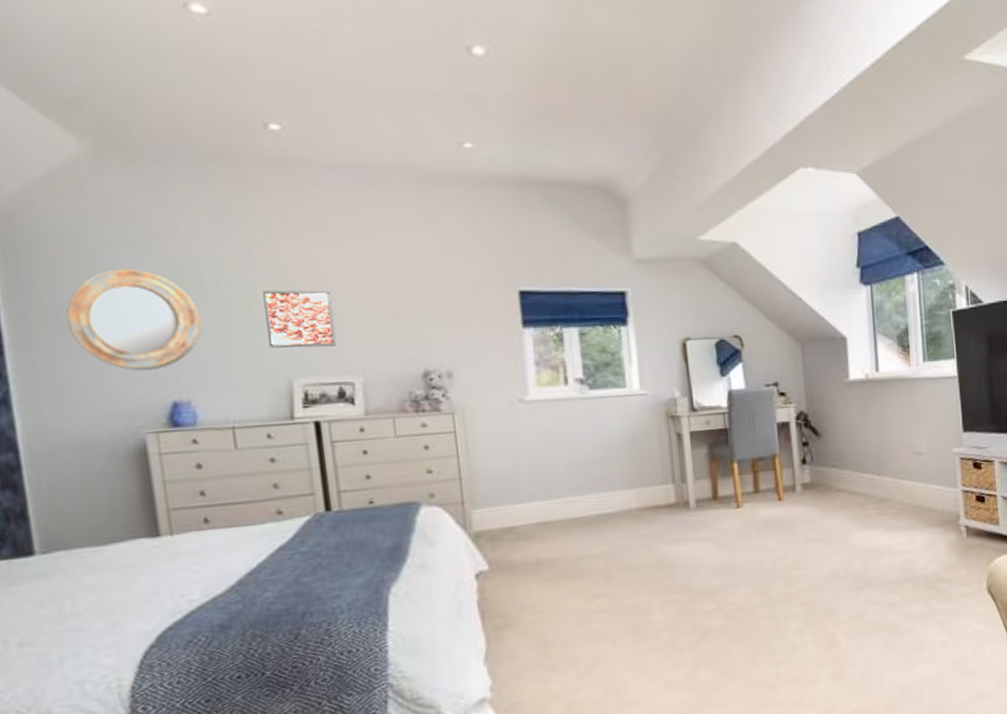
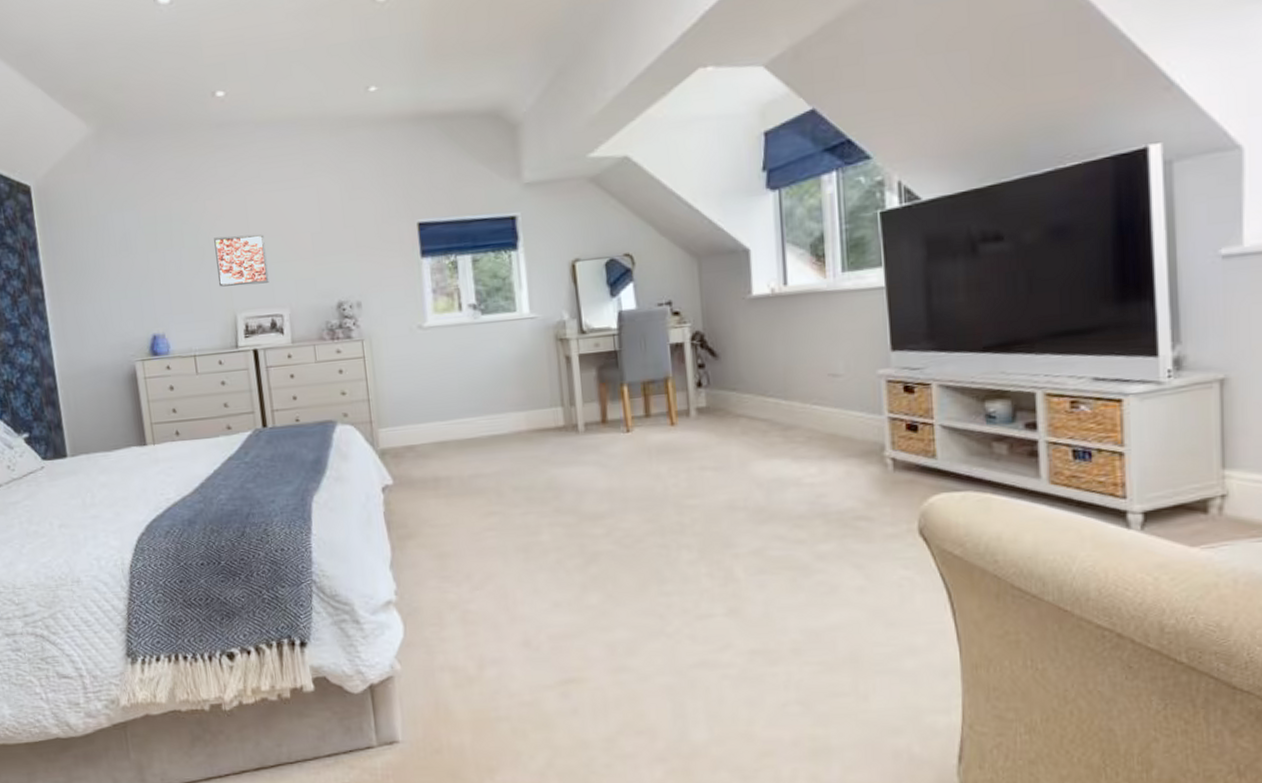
home mirror: present [67,269,202,371] -> none [82,226,171,310]

